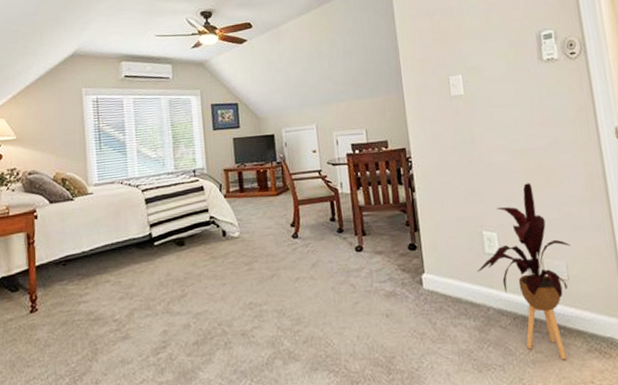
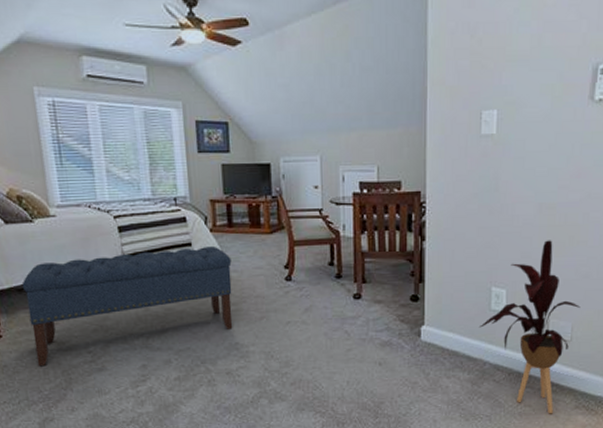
bench: none [59,210,247,339] -> present [21,245,233,367]

